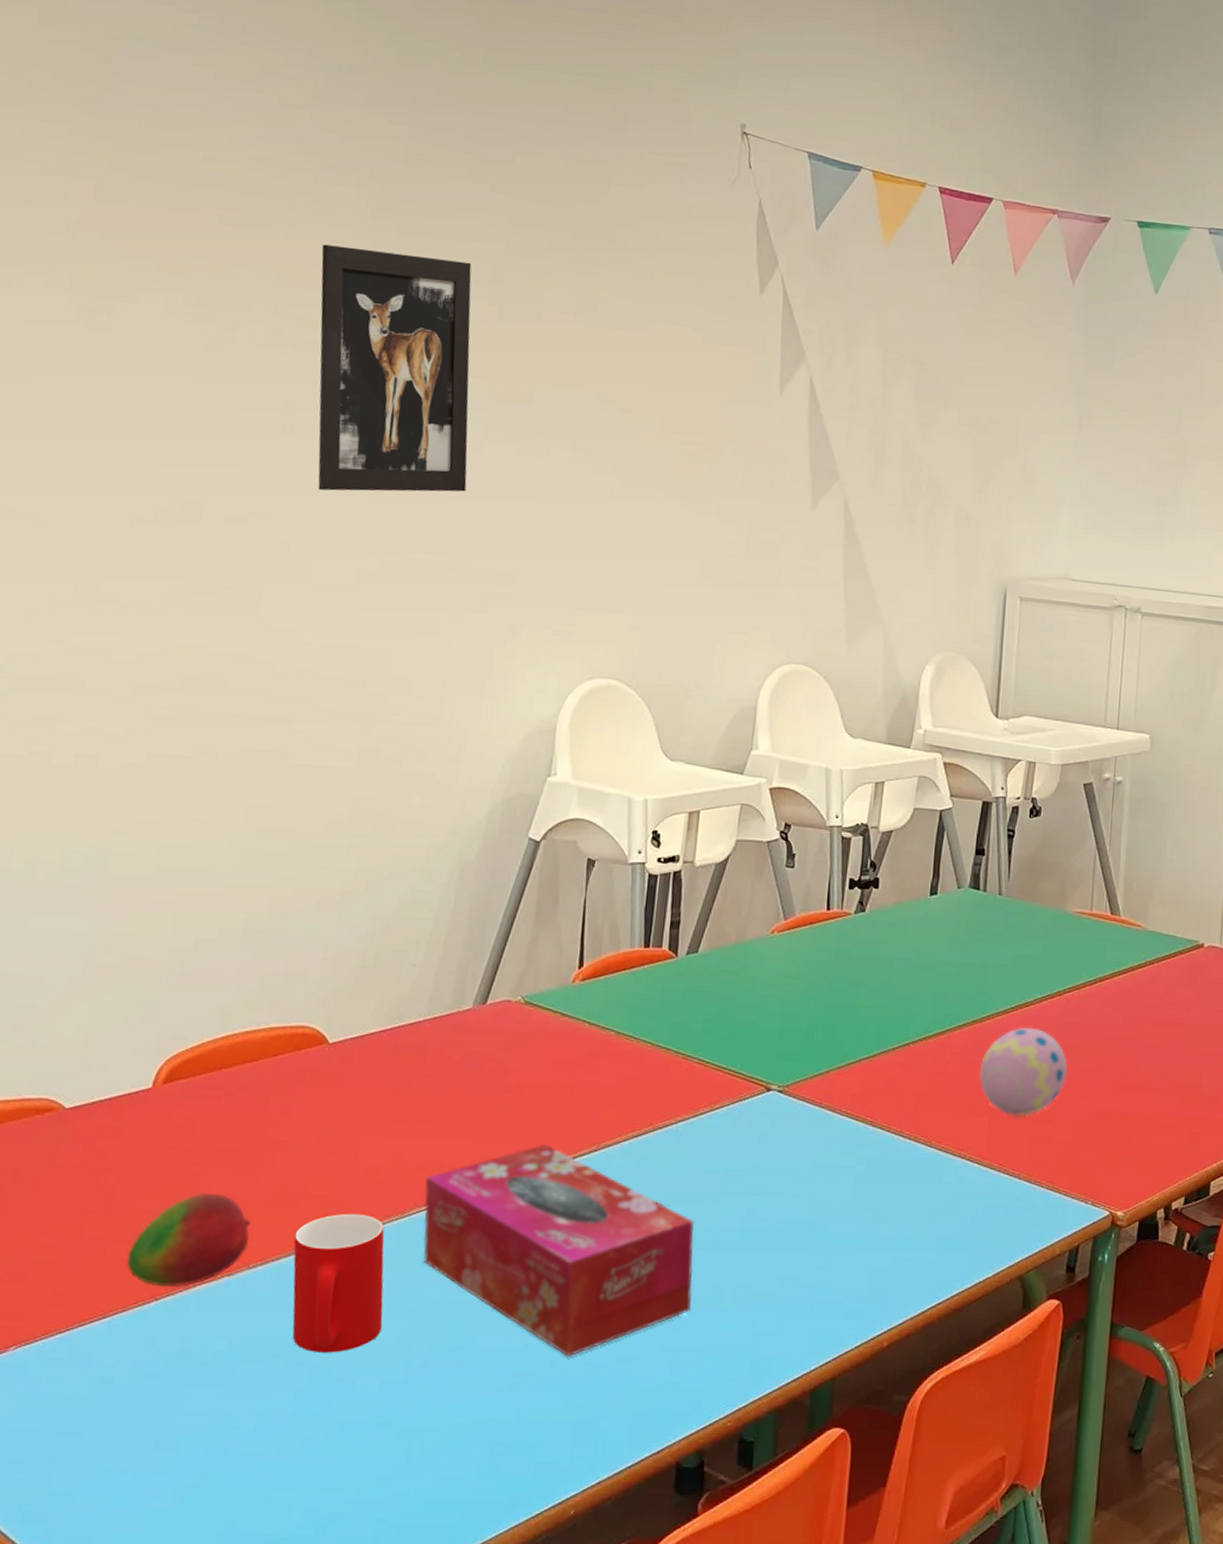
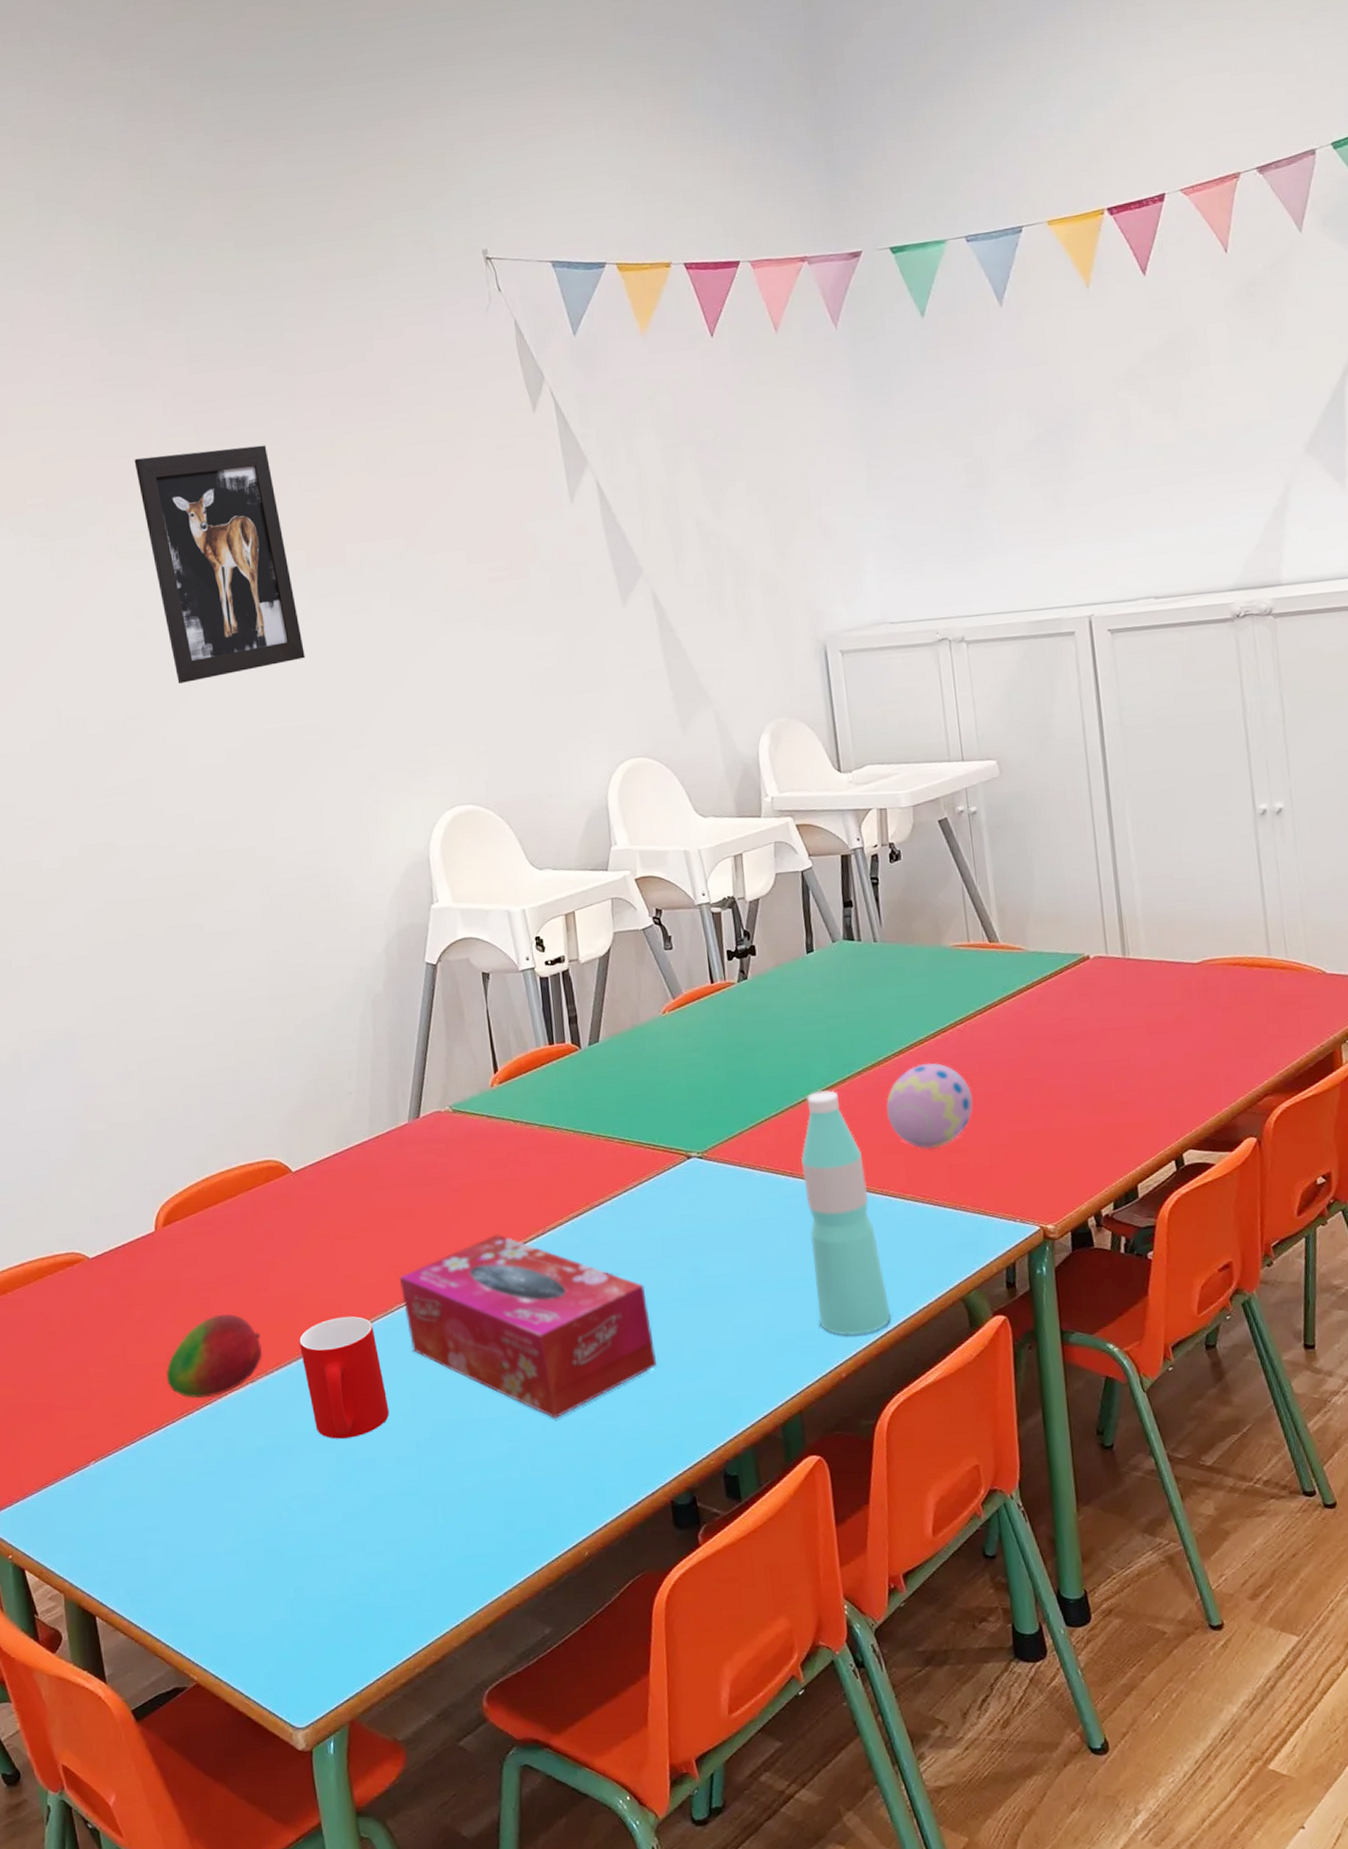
water bottle: none [870,1040,947,1303] -> present [801,1090,891,1336]

